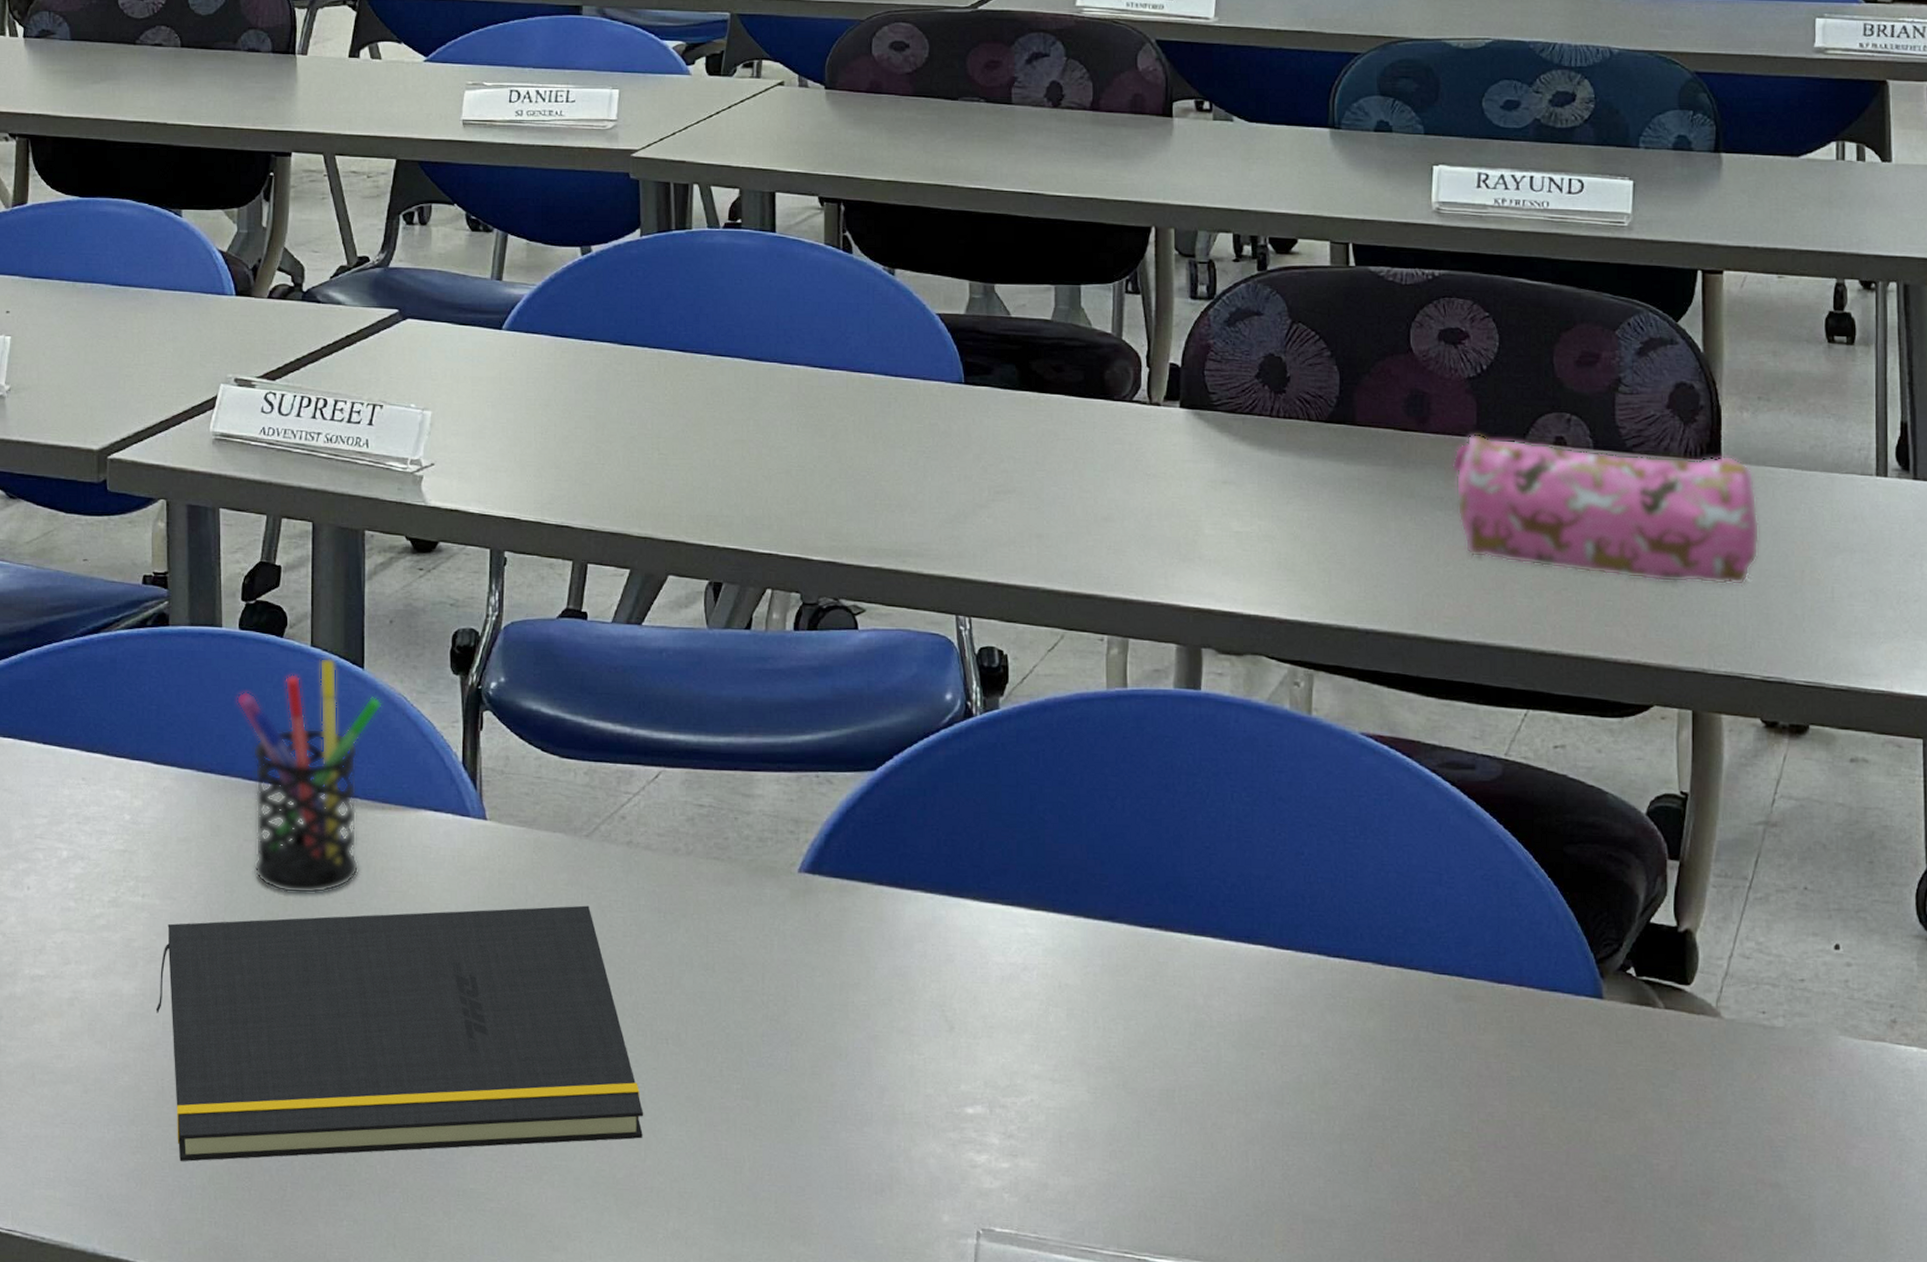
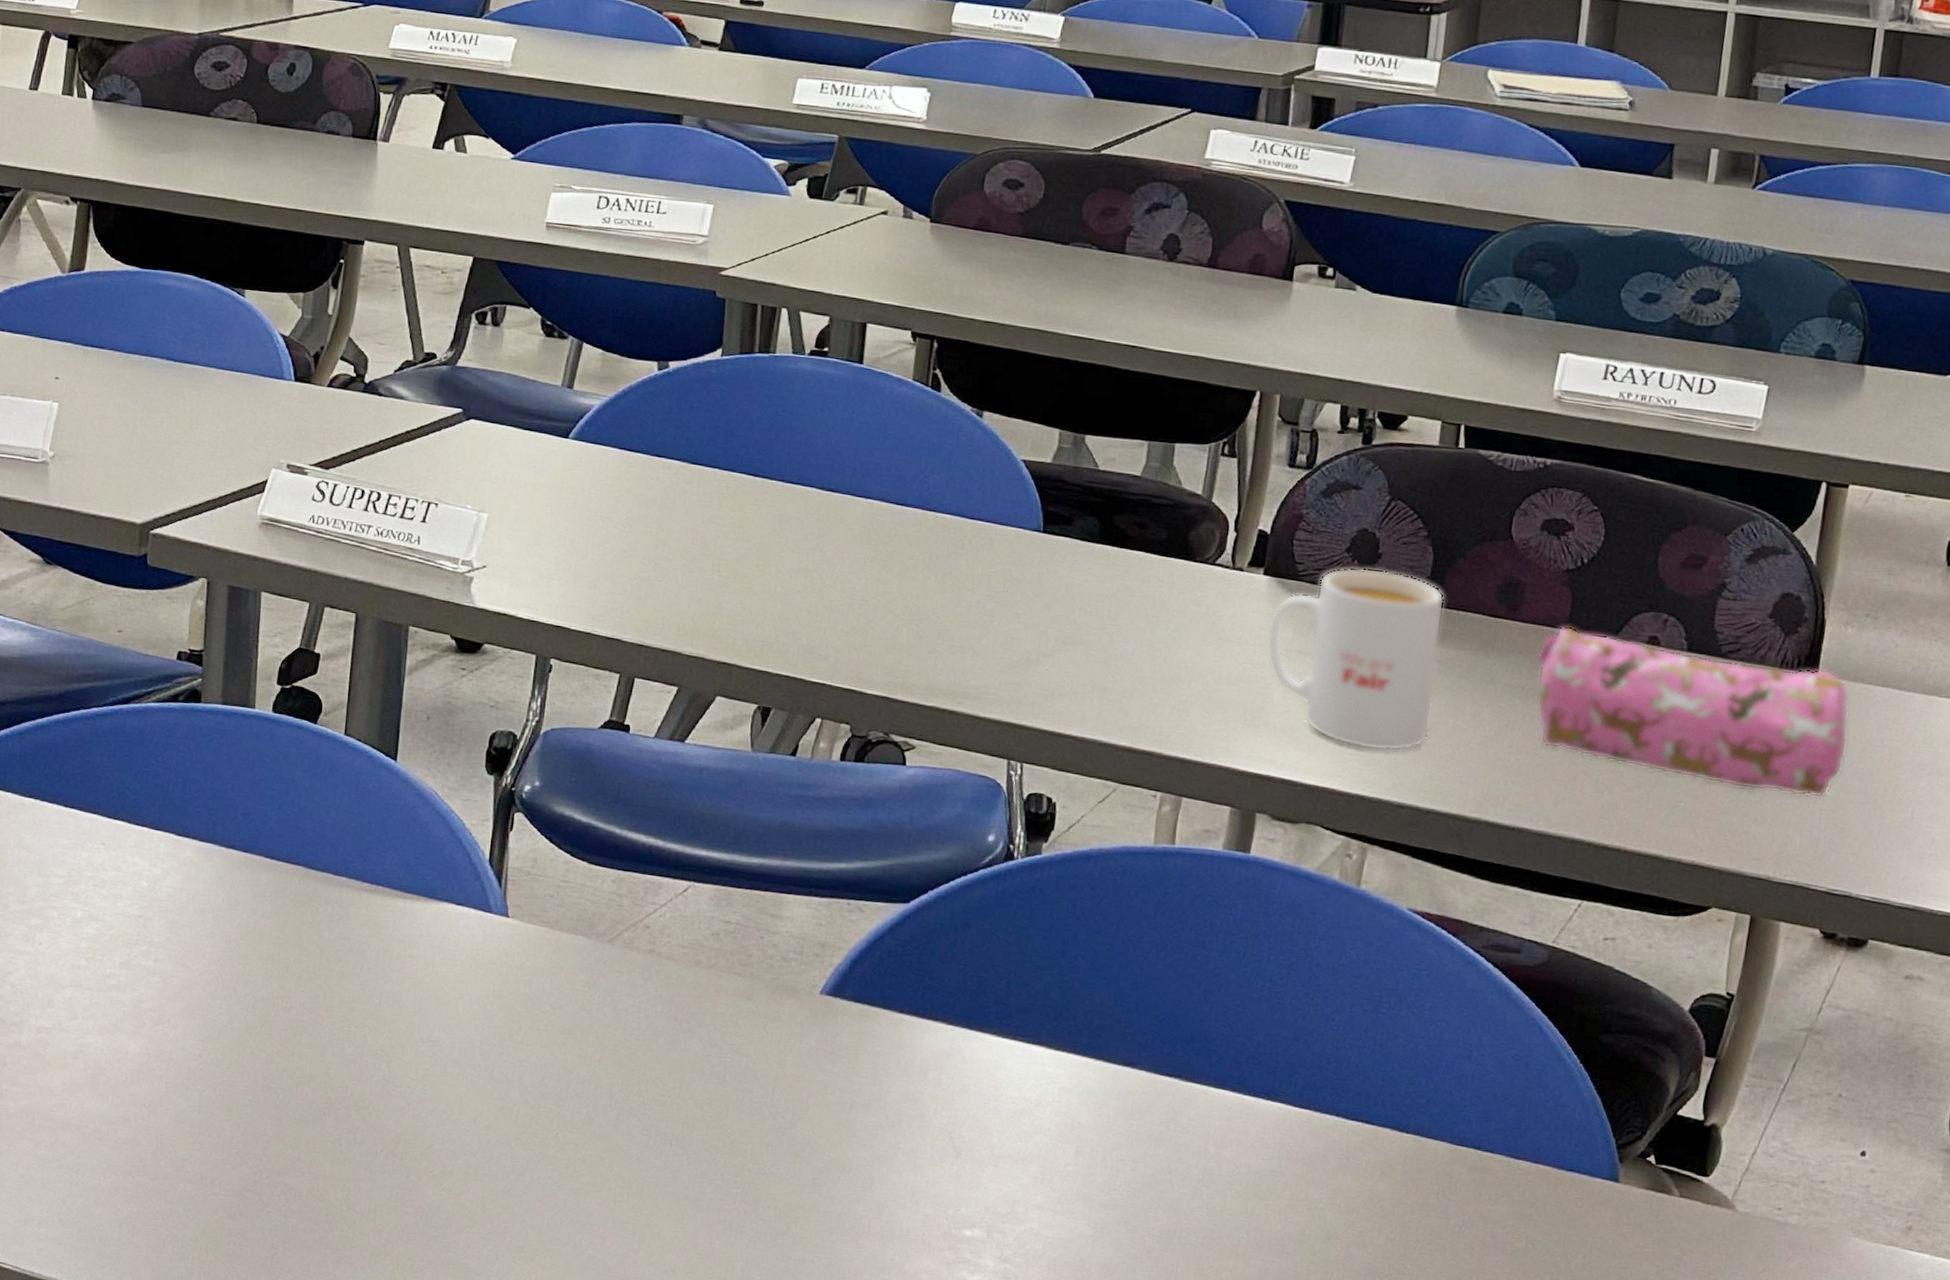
notepad: present [156,905,644,1162] -> none [160,989,641,1231]
pen holder: present [236,657,382,894] -> none [264,747,413,974]
mug: none [1190,392,1358,575] -> present [1266,567,1445,752]

